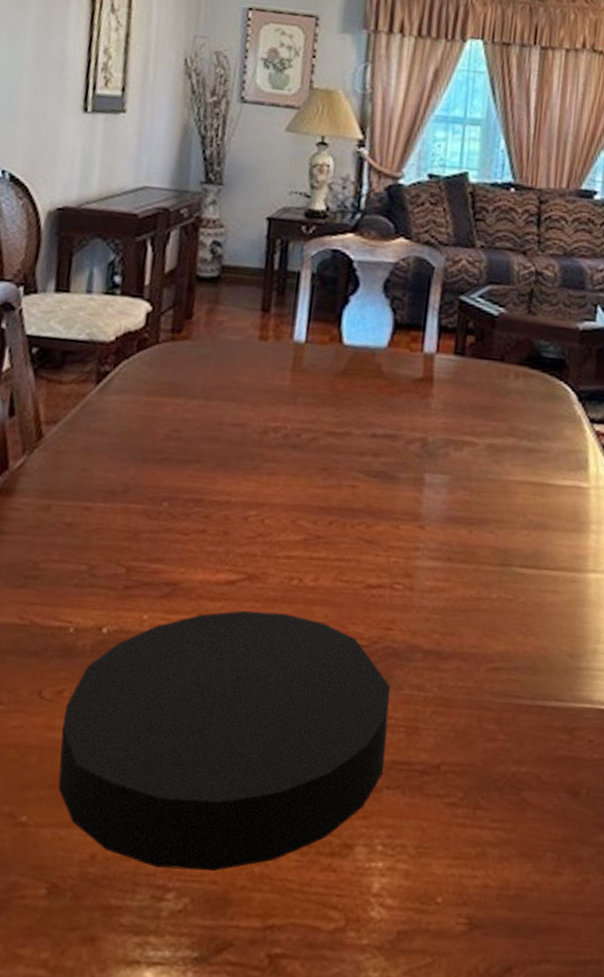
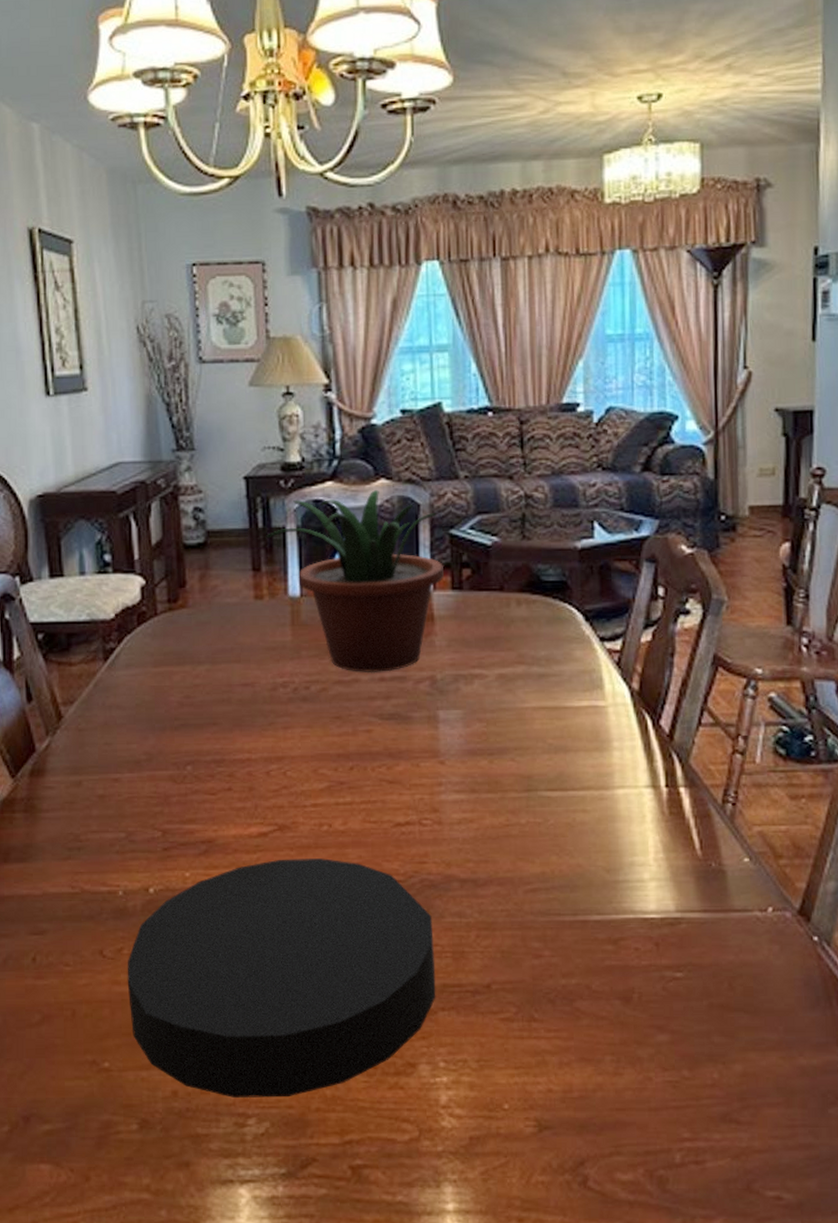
potted plant: none [279,246,450,429] -> present [265,490,445,672]

